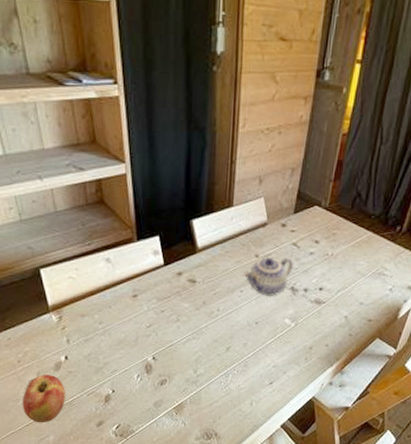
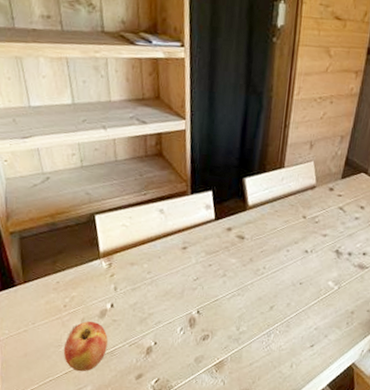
teapot: present [243,258,294,297] -> none [290,219,340,259]

